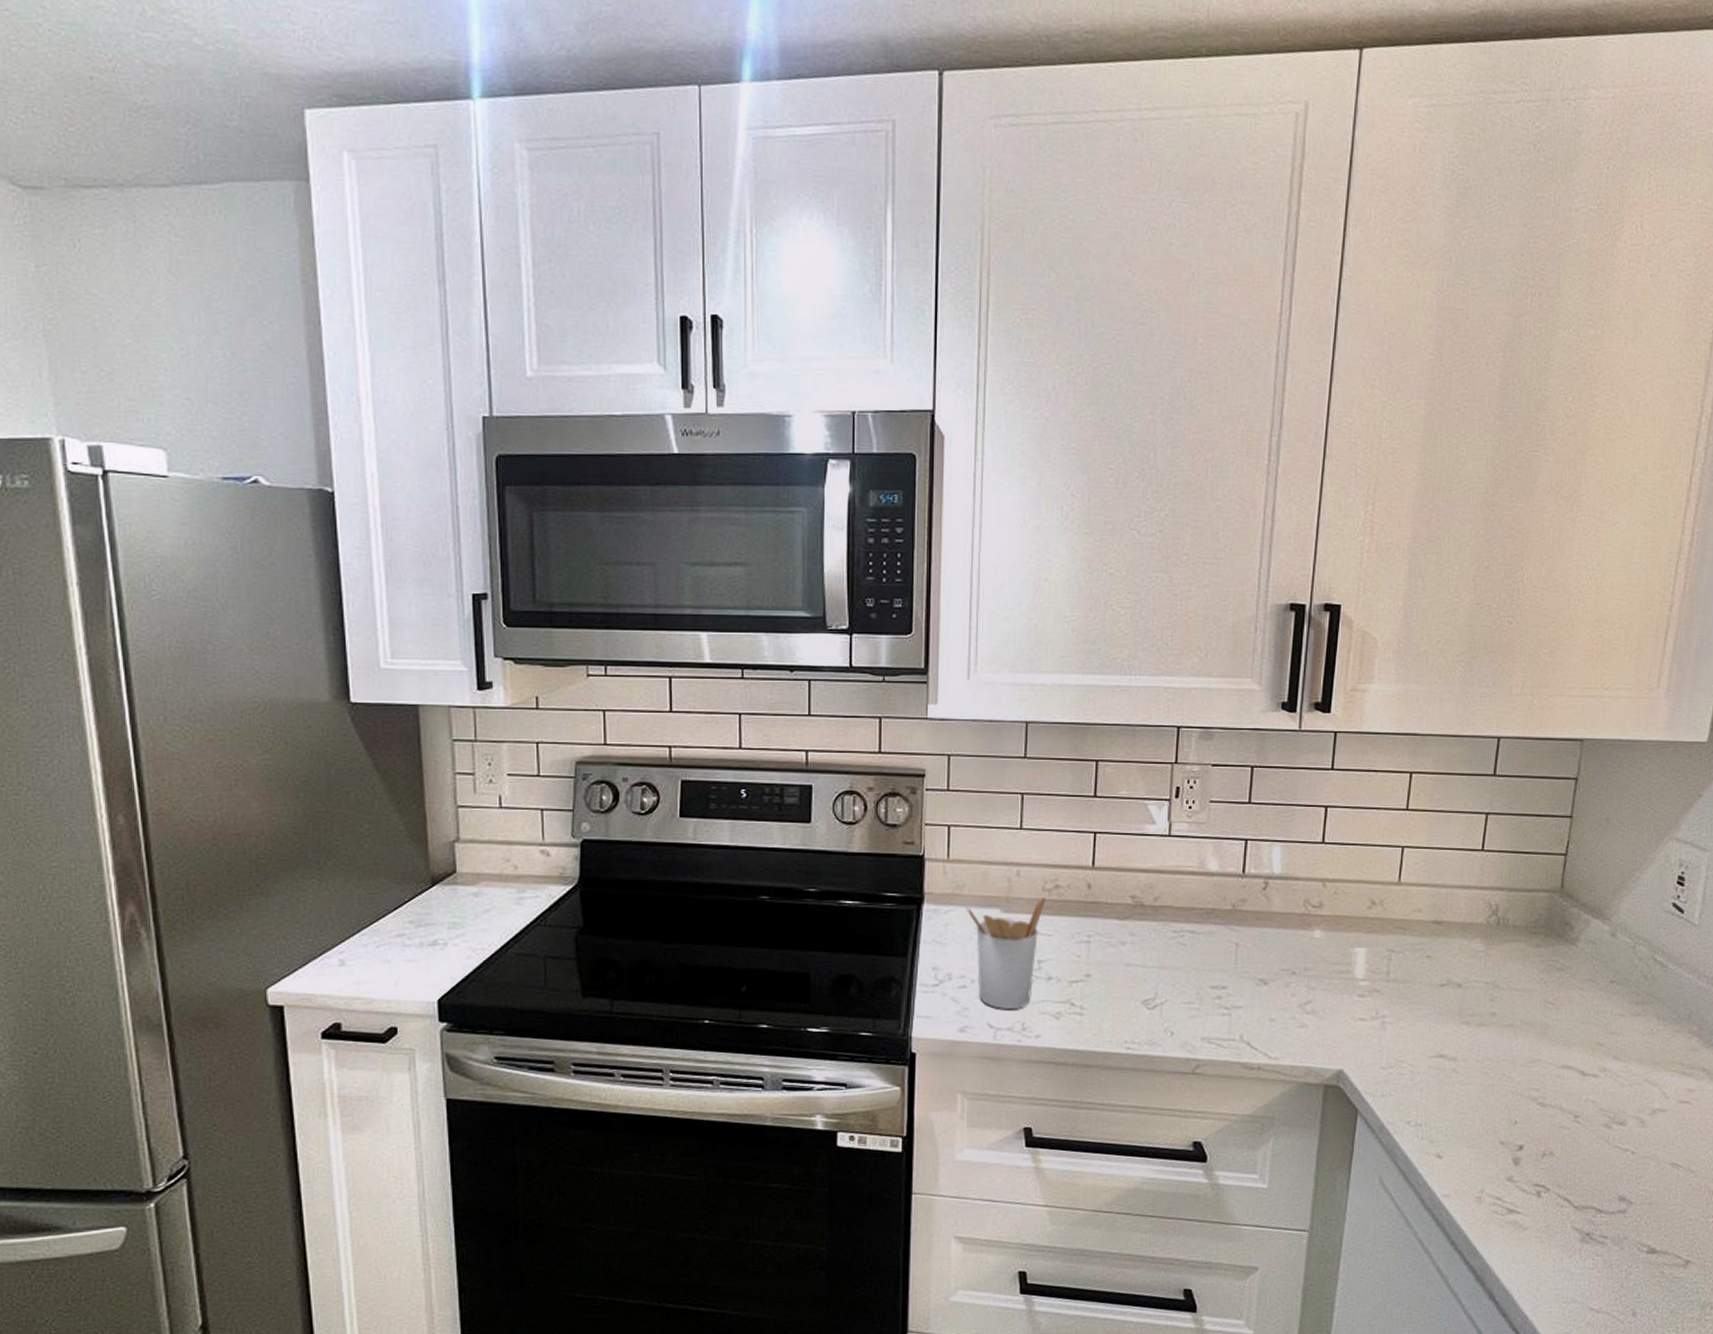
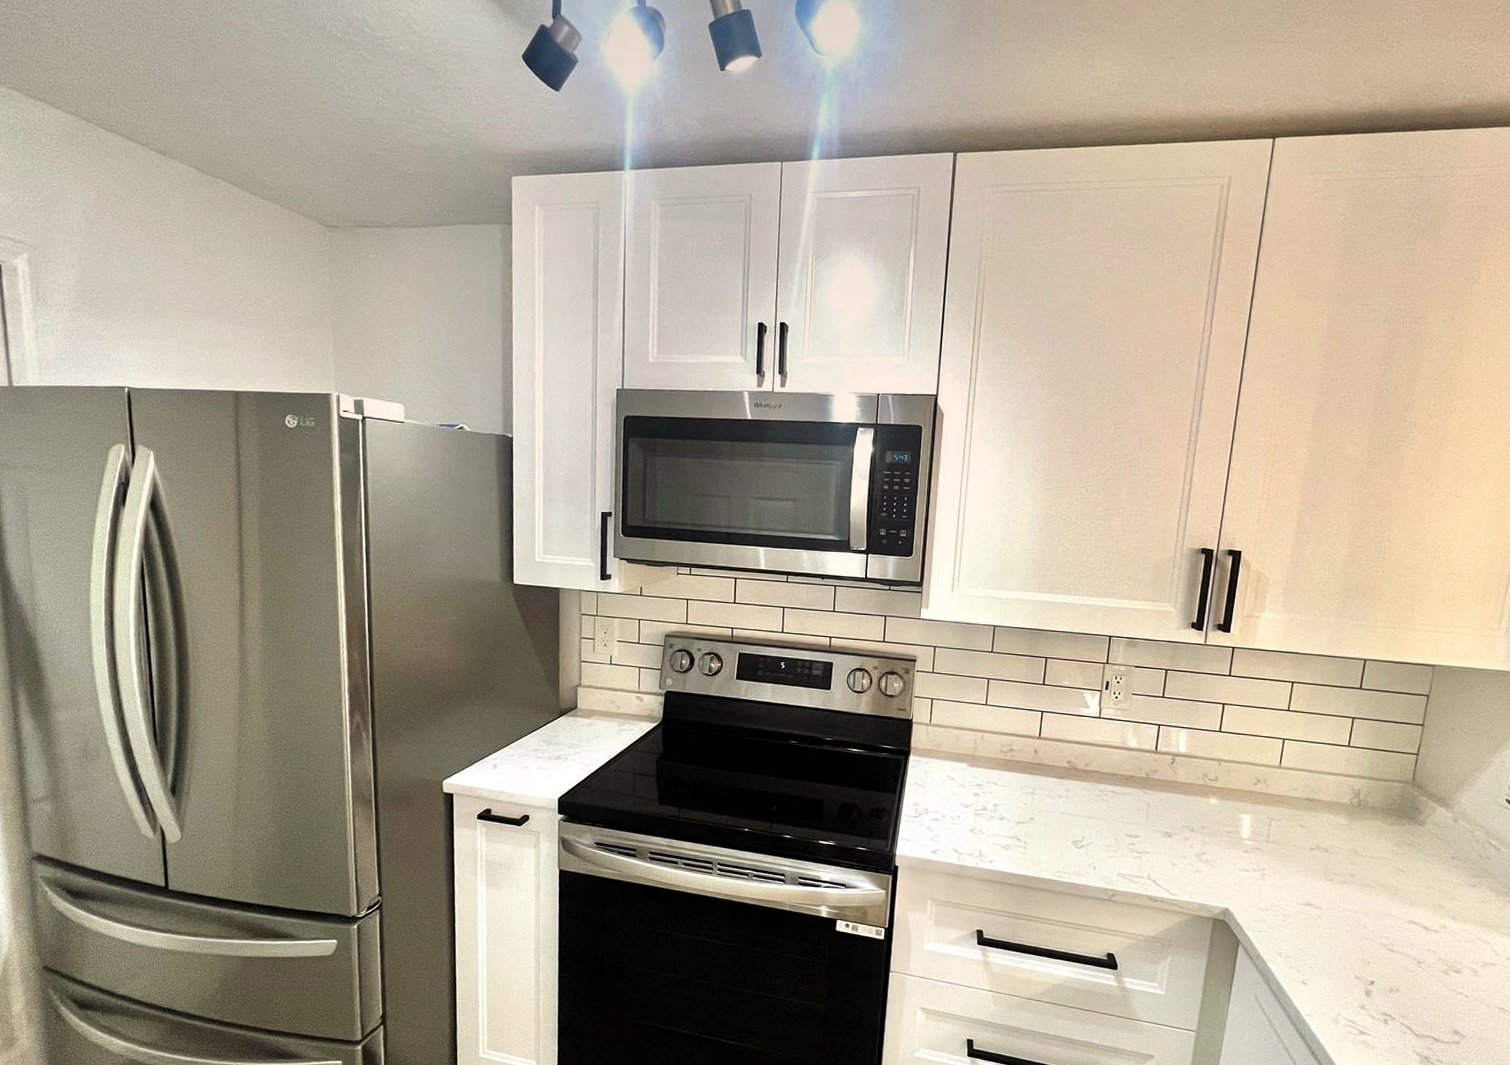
utensil holder: present [965,897,1046,1009] -> none [941,757,1002,839]

